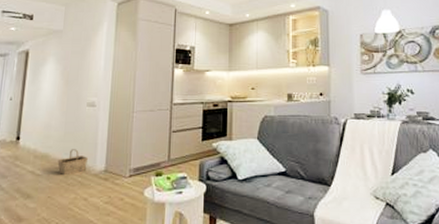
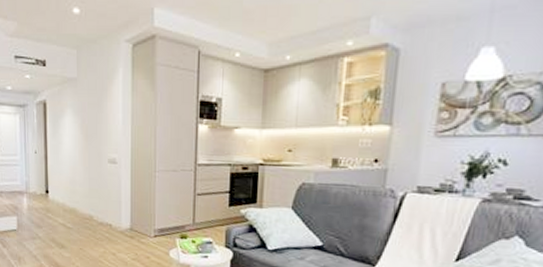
basket: present [57,149,89,176] -> none [85,205,114,231]

